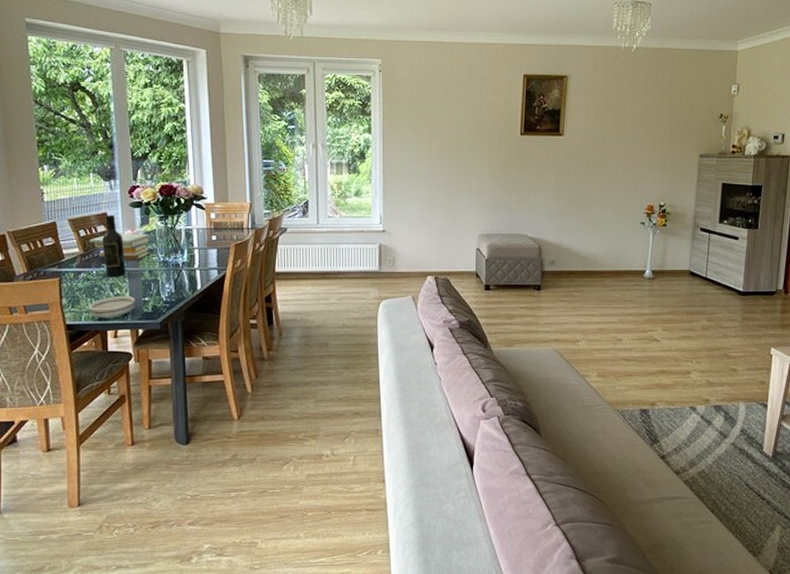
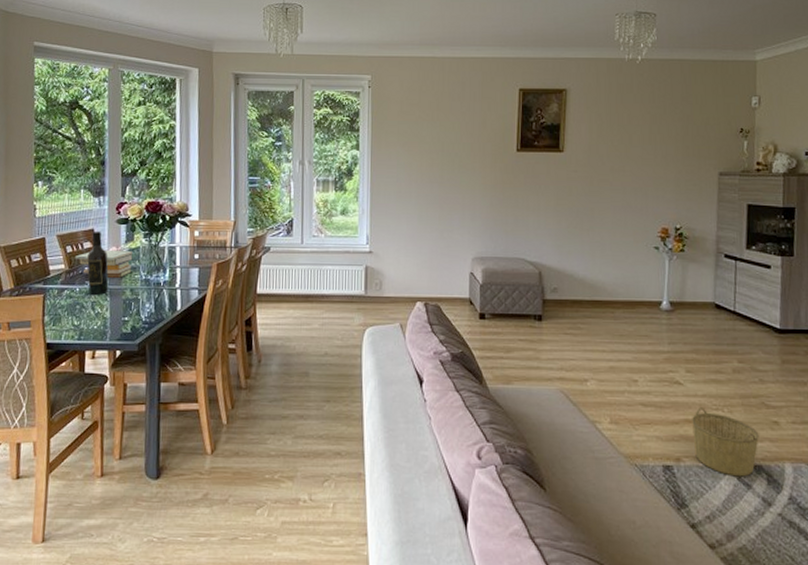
bowl: present [88,296,135,319] -> none [68,315,115,339]
basket: none [665,360,720,416] -> present [691,407,759,477]

